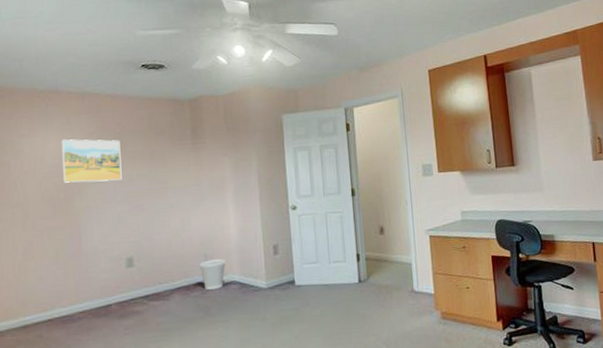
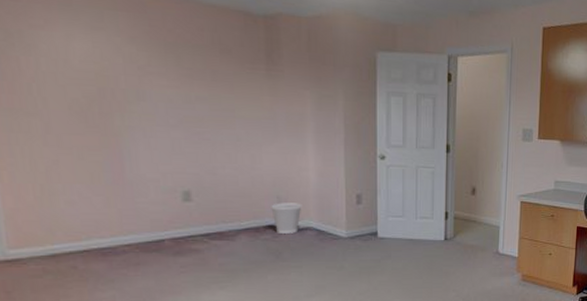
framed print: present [61,139,122,183] -> none [92,40,176,100]

